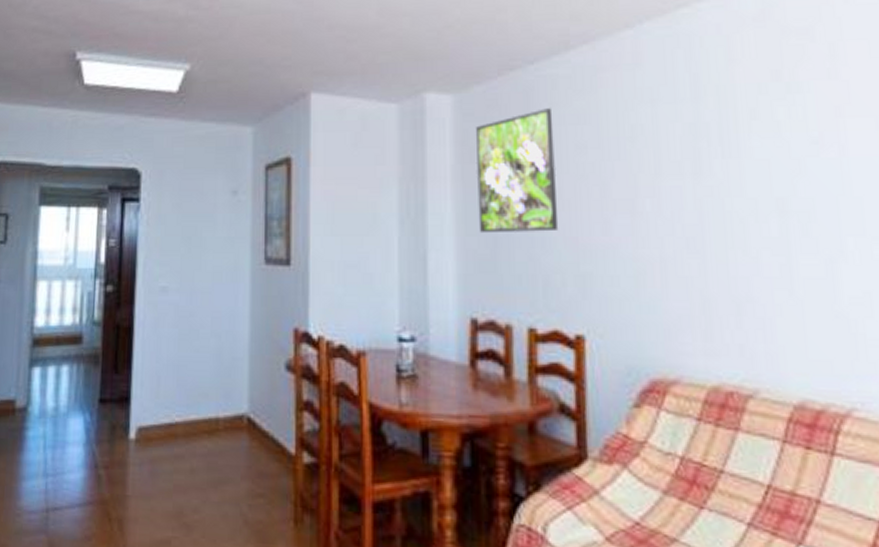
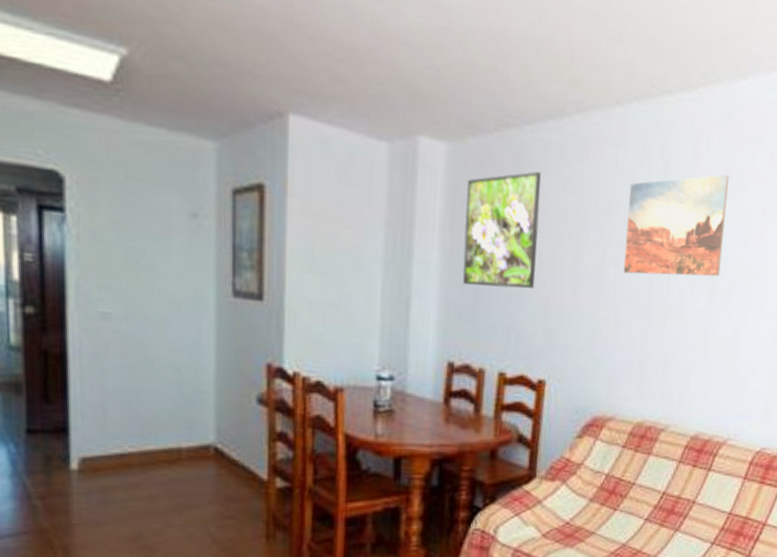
wall art: none [654,77,791,203] -> present [623,174,730,277]

